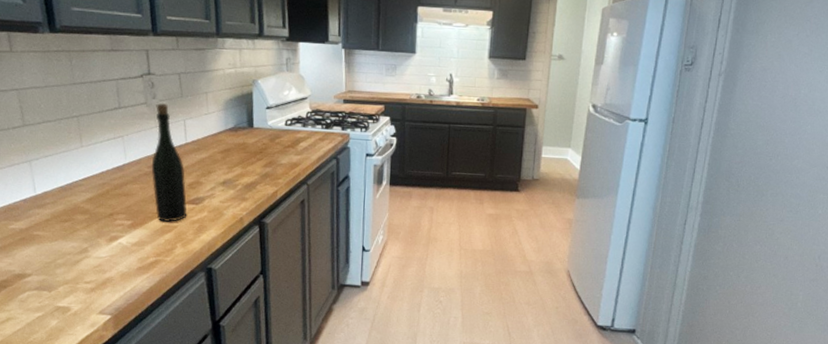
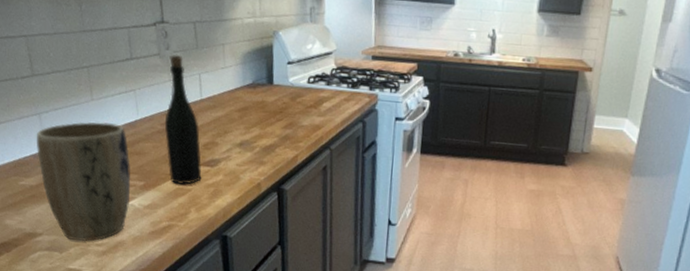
plant pot: none [26,167,119,280] -> present [36,121,131,242]

